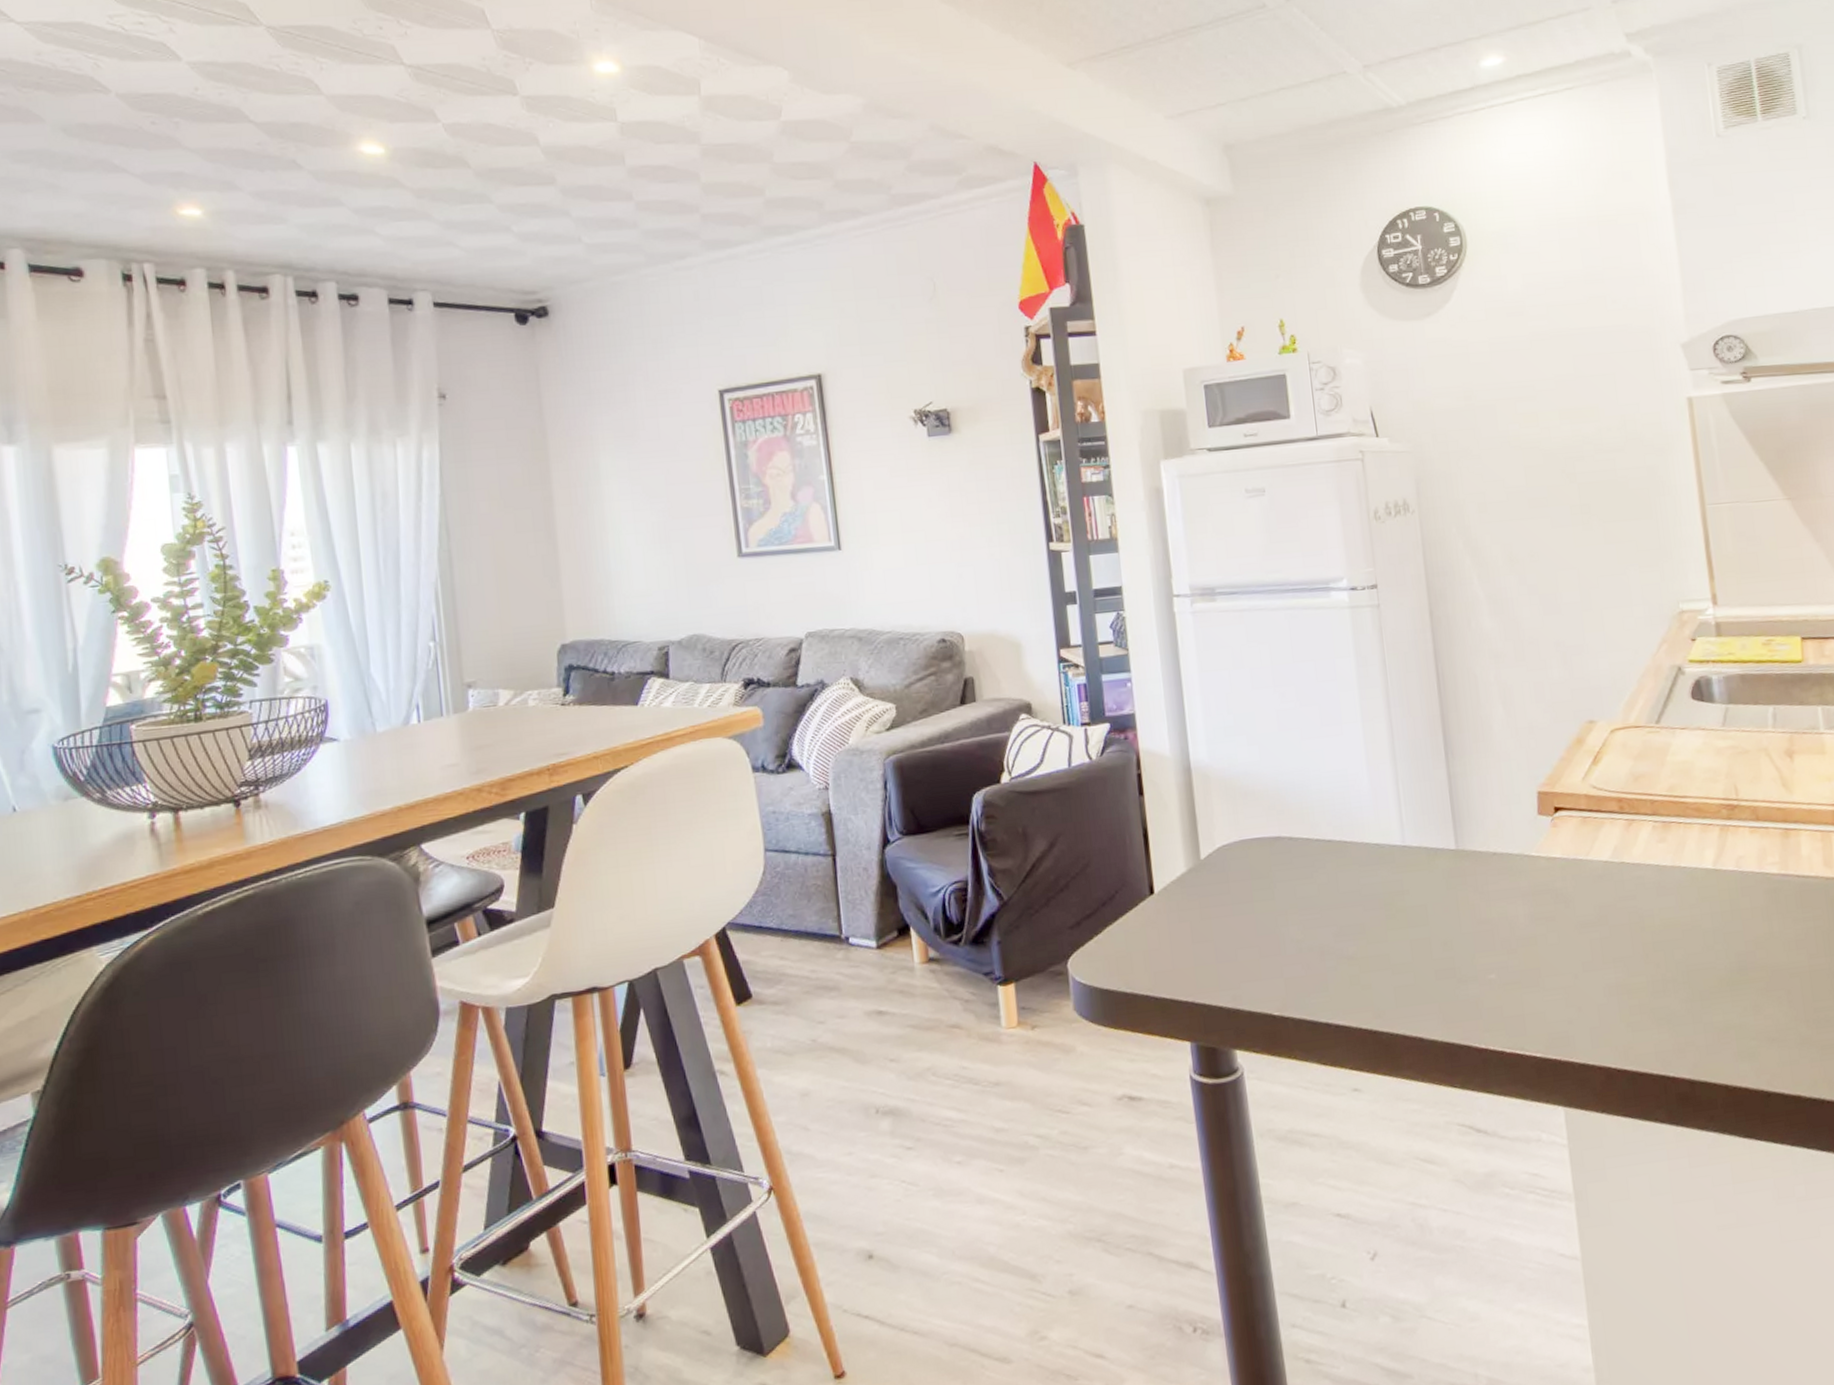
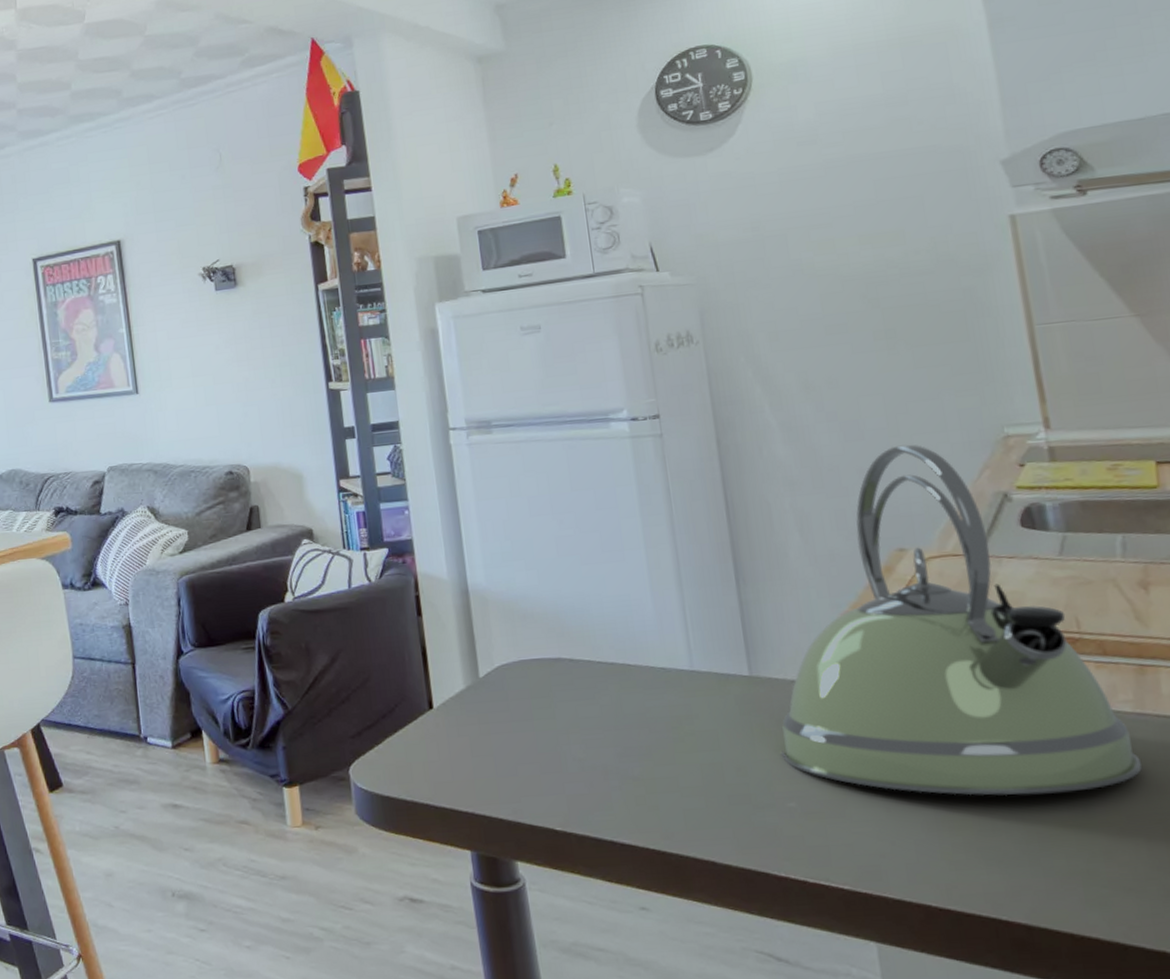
kettle: none [1482,618,1785,959] -> present [780,444,1142,796]

